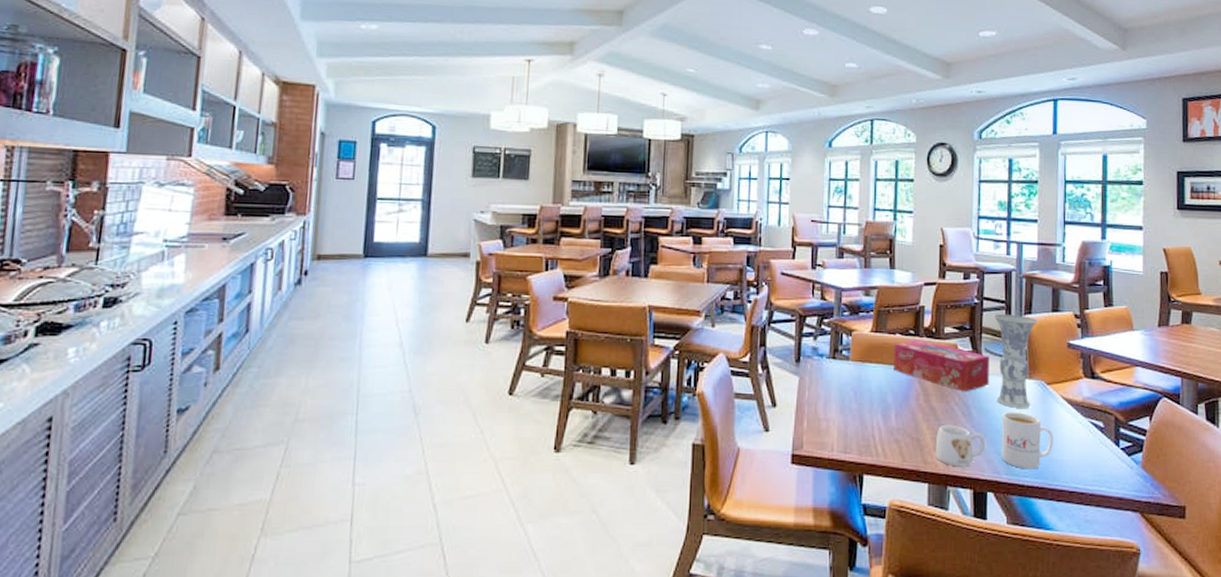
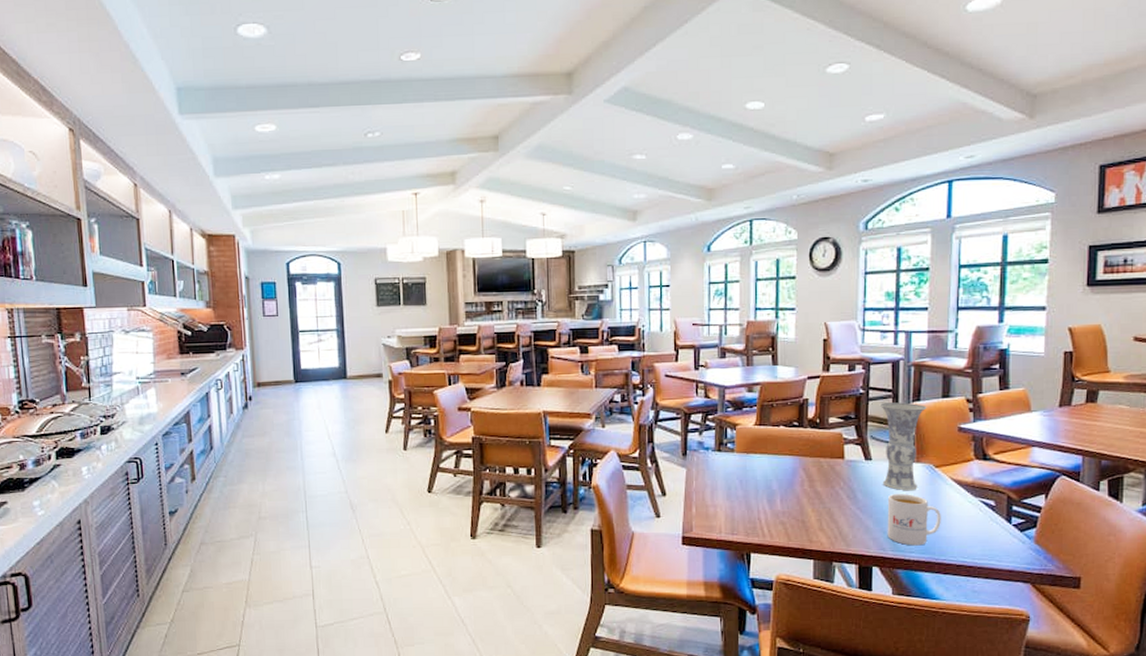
tissue box: present [894,339,989,392] -> none [778,430,875,477]
mug: present [935,424,986,467] -> none [820,507,871,545]

